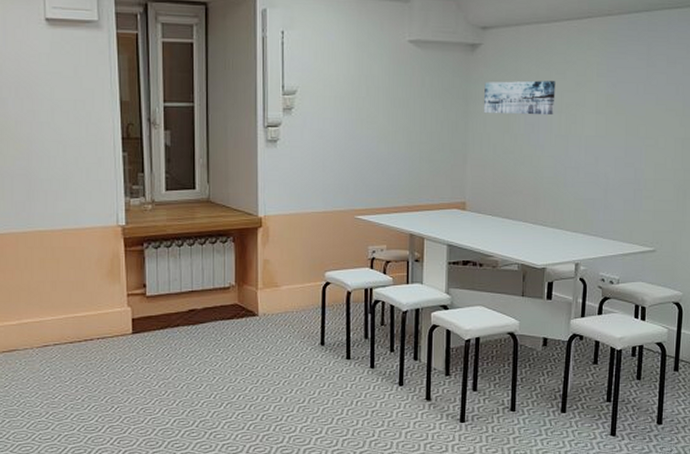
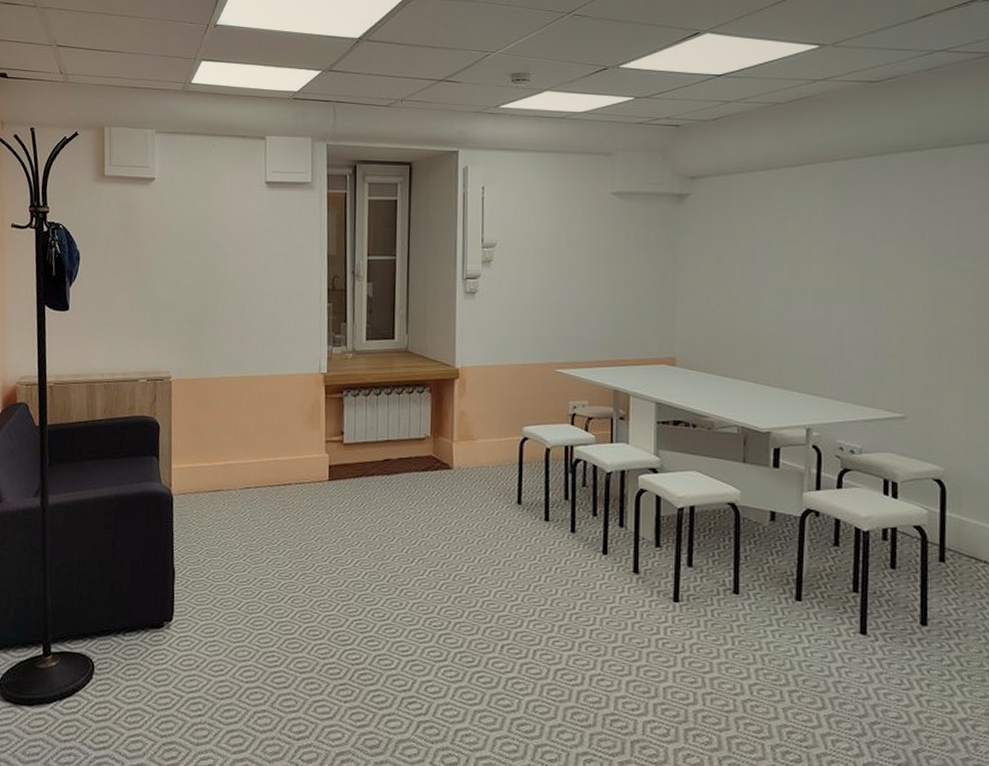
wall art: present [483,80,556,115] -> none [693,230,775,266]

